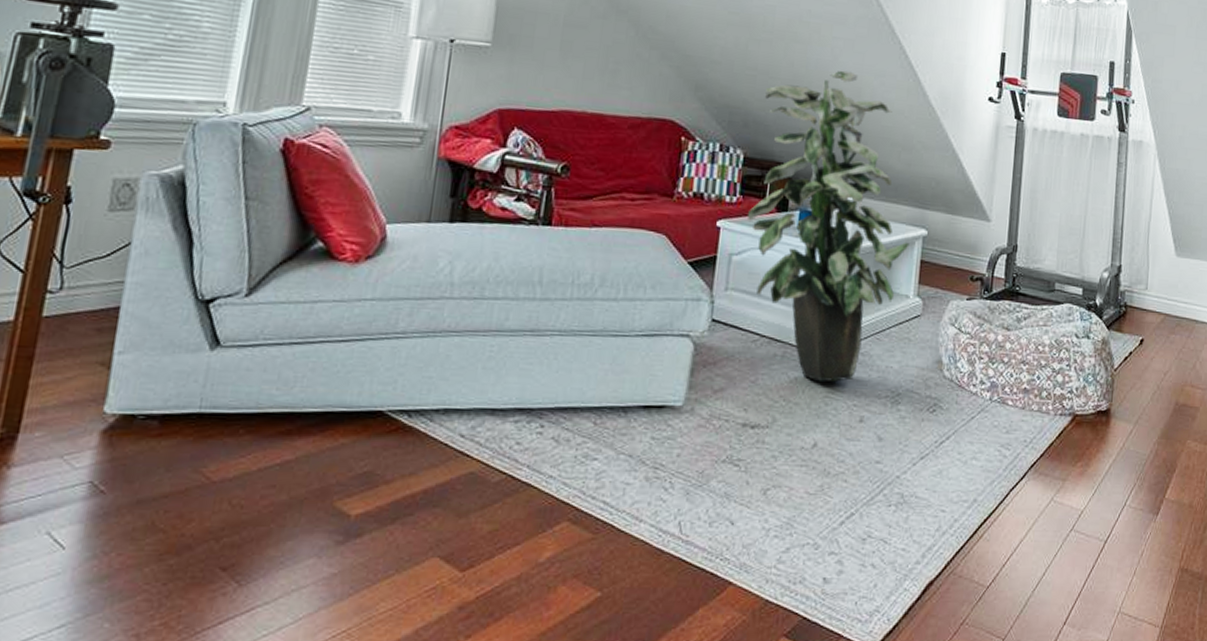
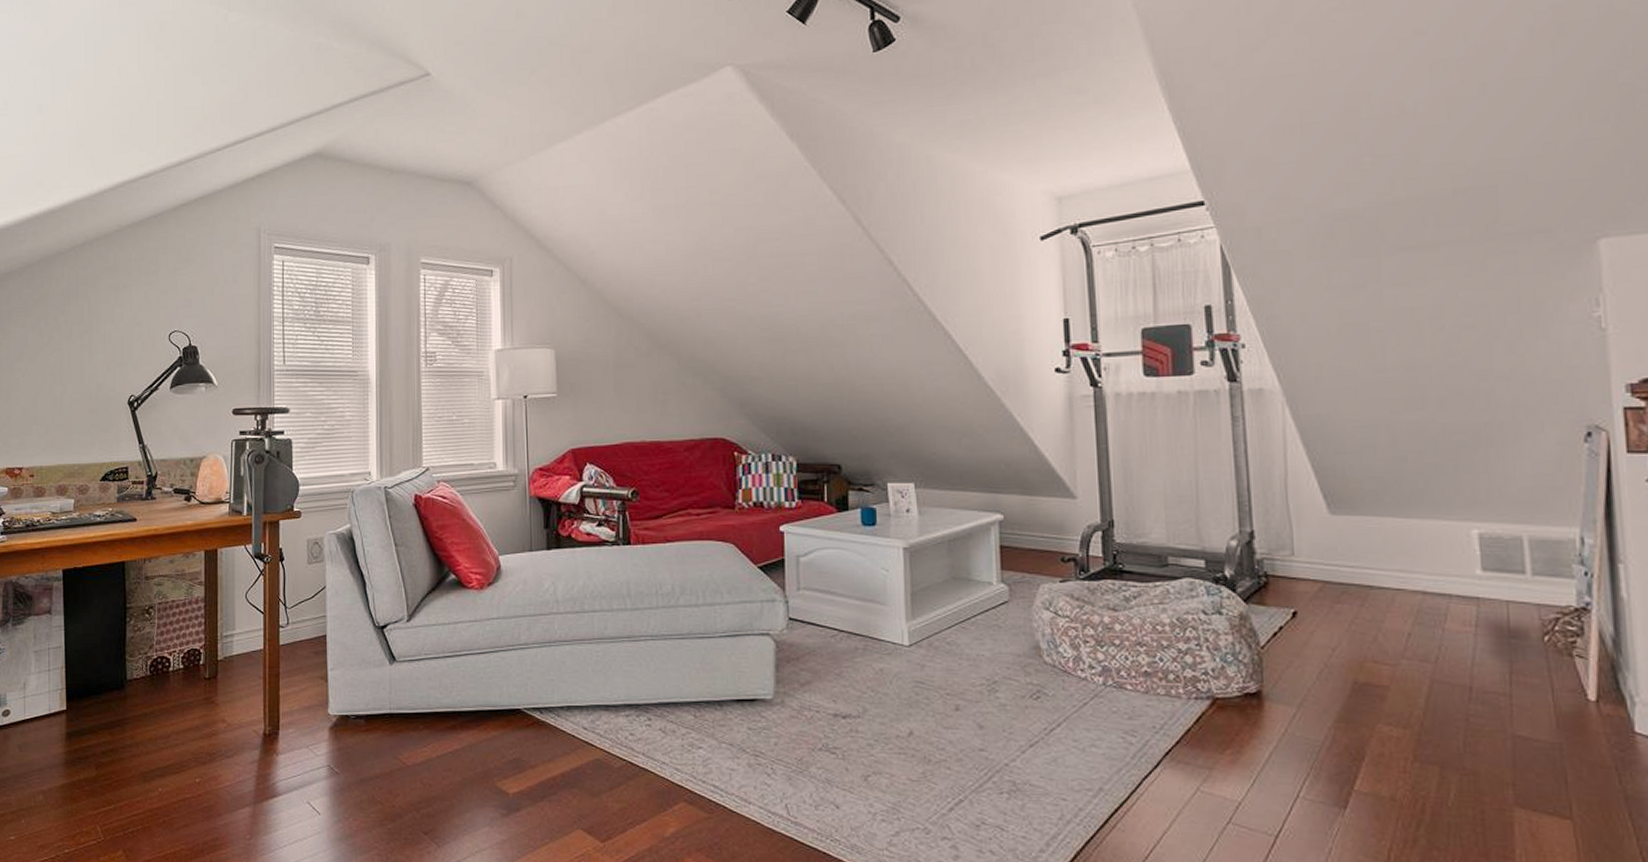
indoor plant: present [748,70,910,383] -> none [808,365,985,673]

